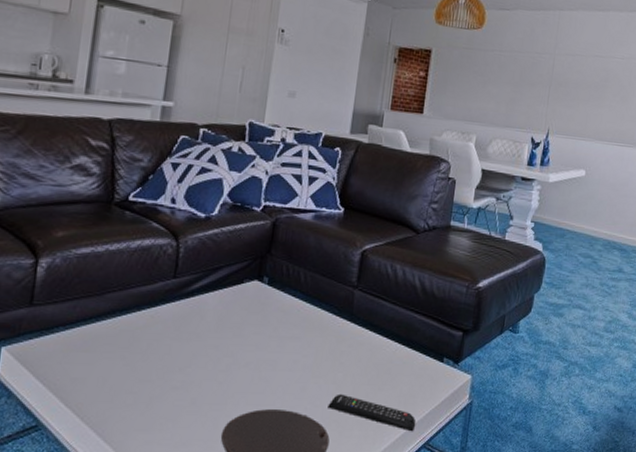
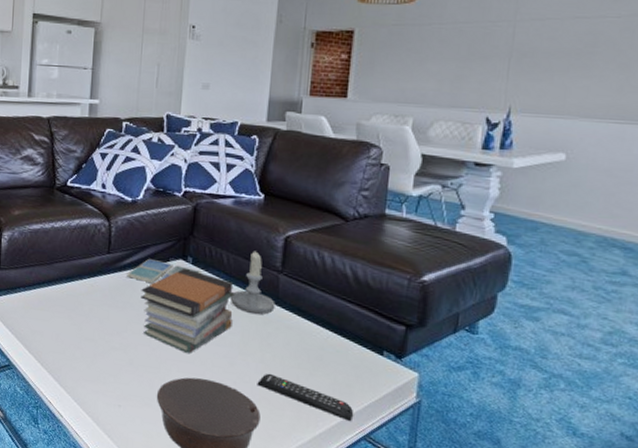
drink coaster: none [194,281,278,309] -> present [127,258,203,284]
book stack: none [209,289,311,384] -> present [140,267,236,354]
candle: none [305,267,350,334] -> present [230,251,275,315]

